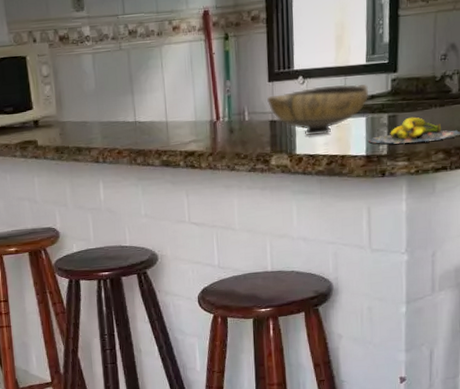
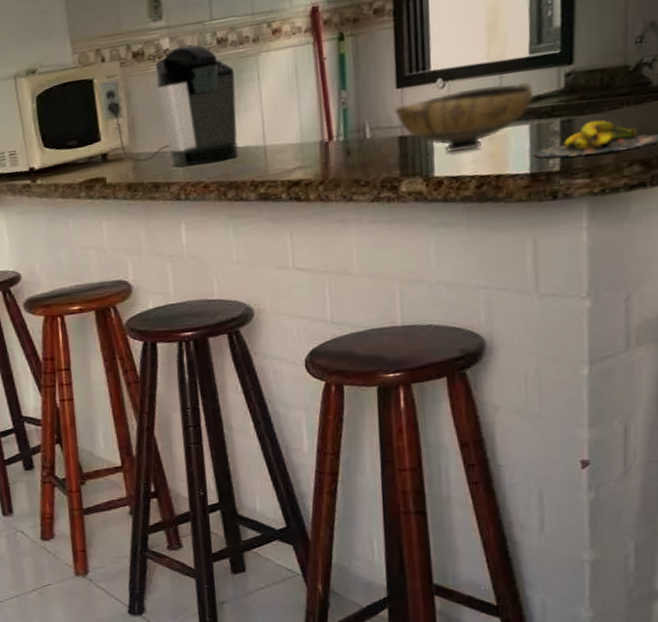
coffee maker: none [30,33,147,135] -> present [98,44,240,167]

